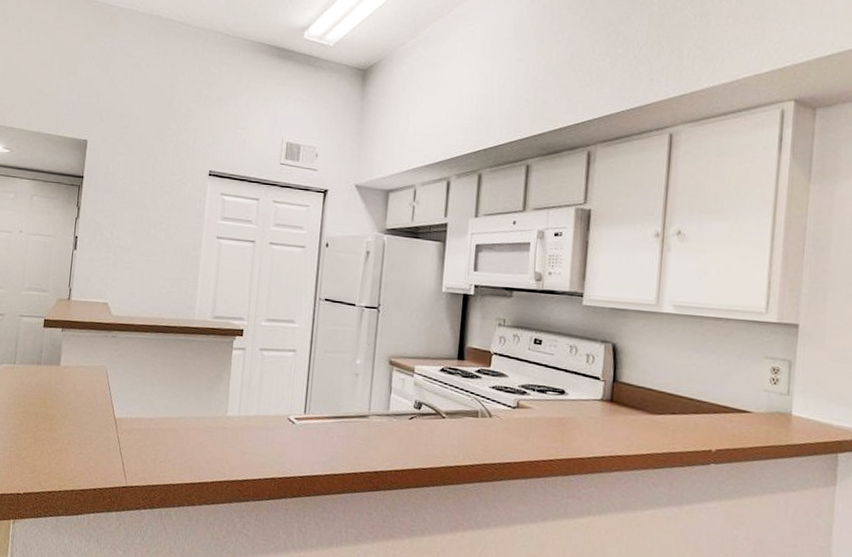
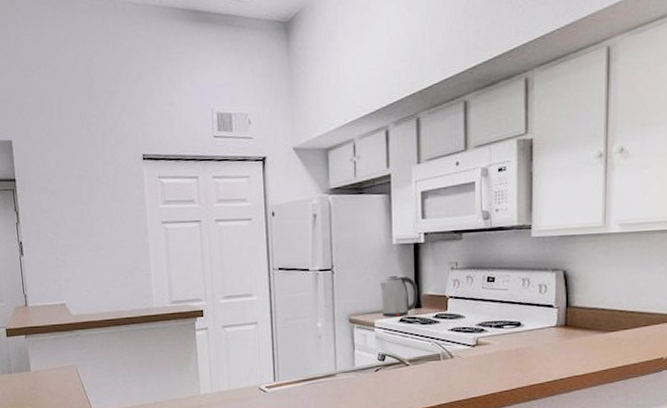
kettle: none [423,323,462,366] -> present [380,276,417,317]

